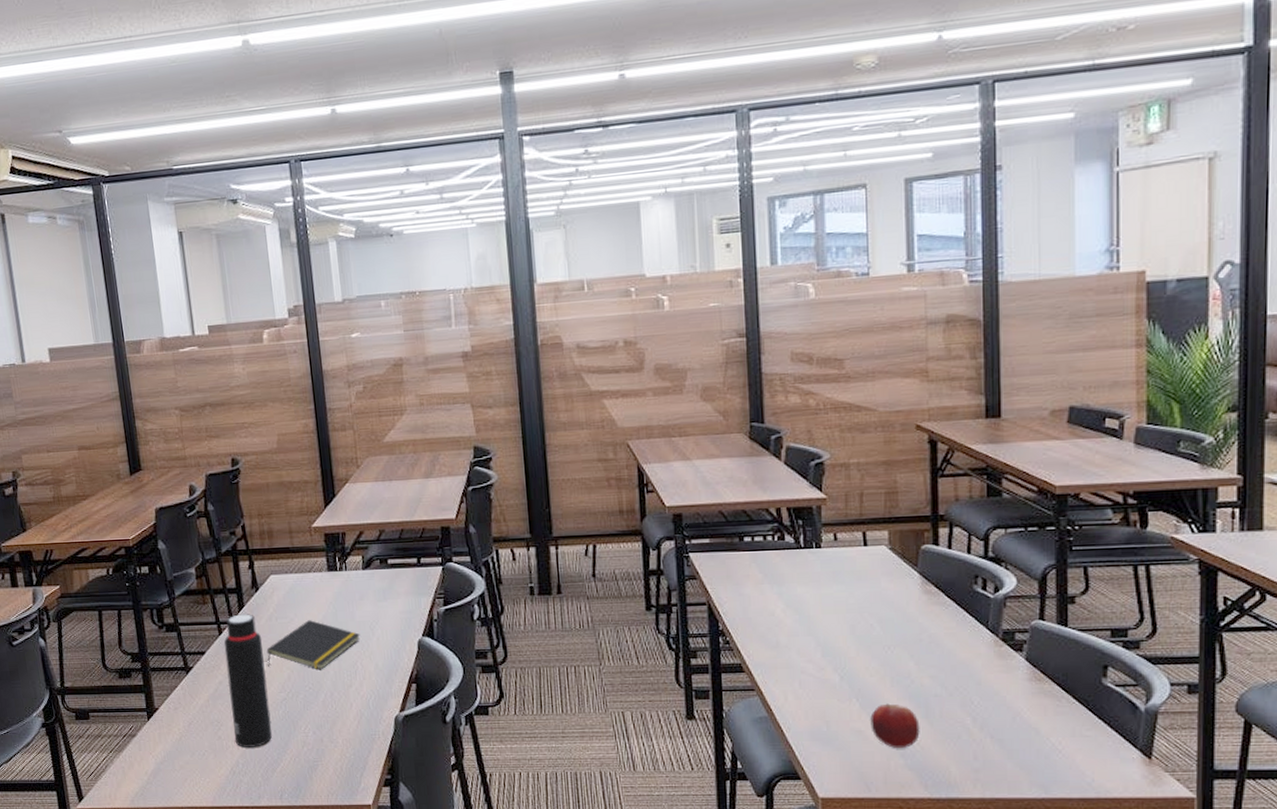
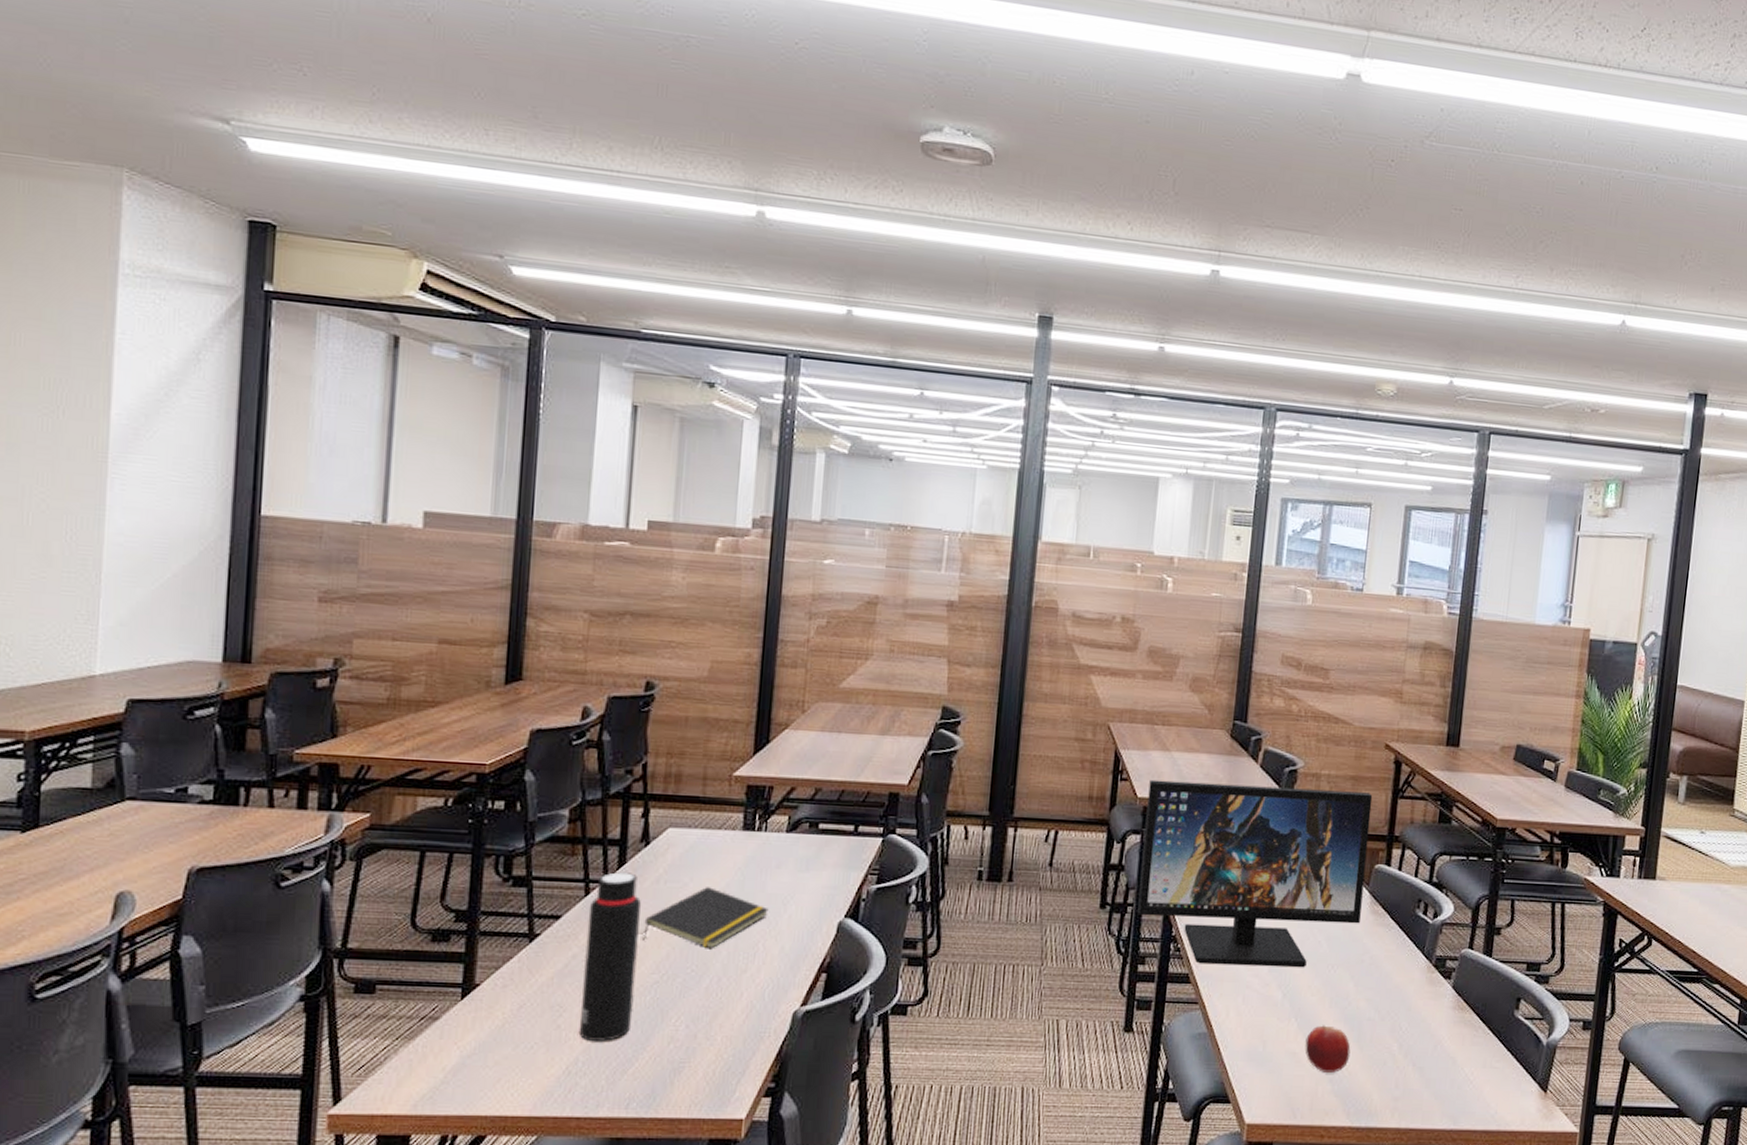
computer monitor: none [675,476,912,654] -> present [1137,779,1373,968]

